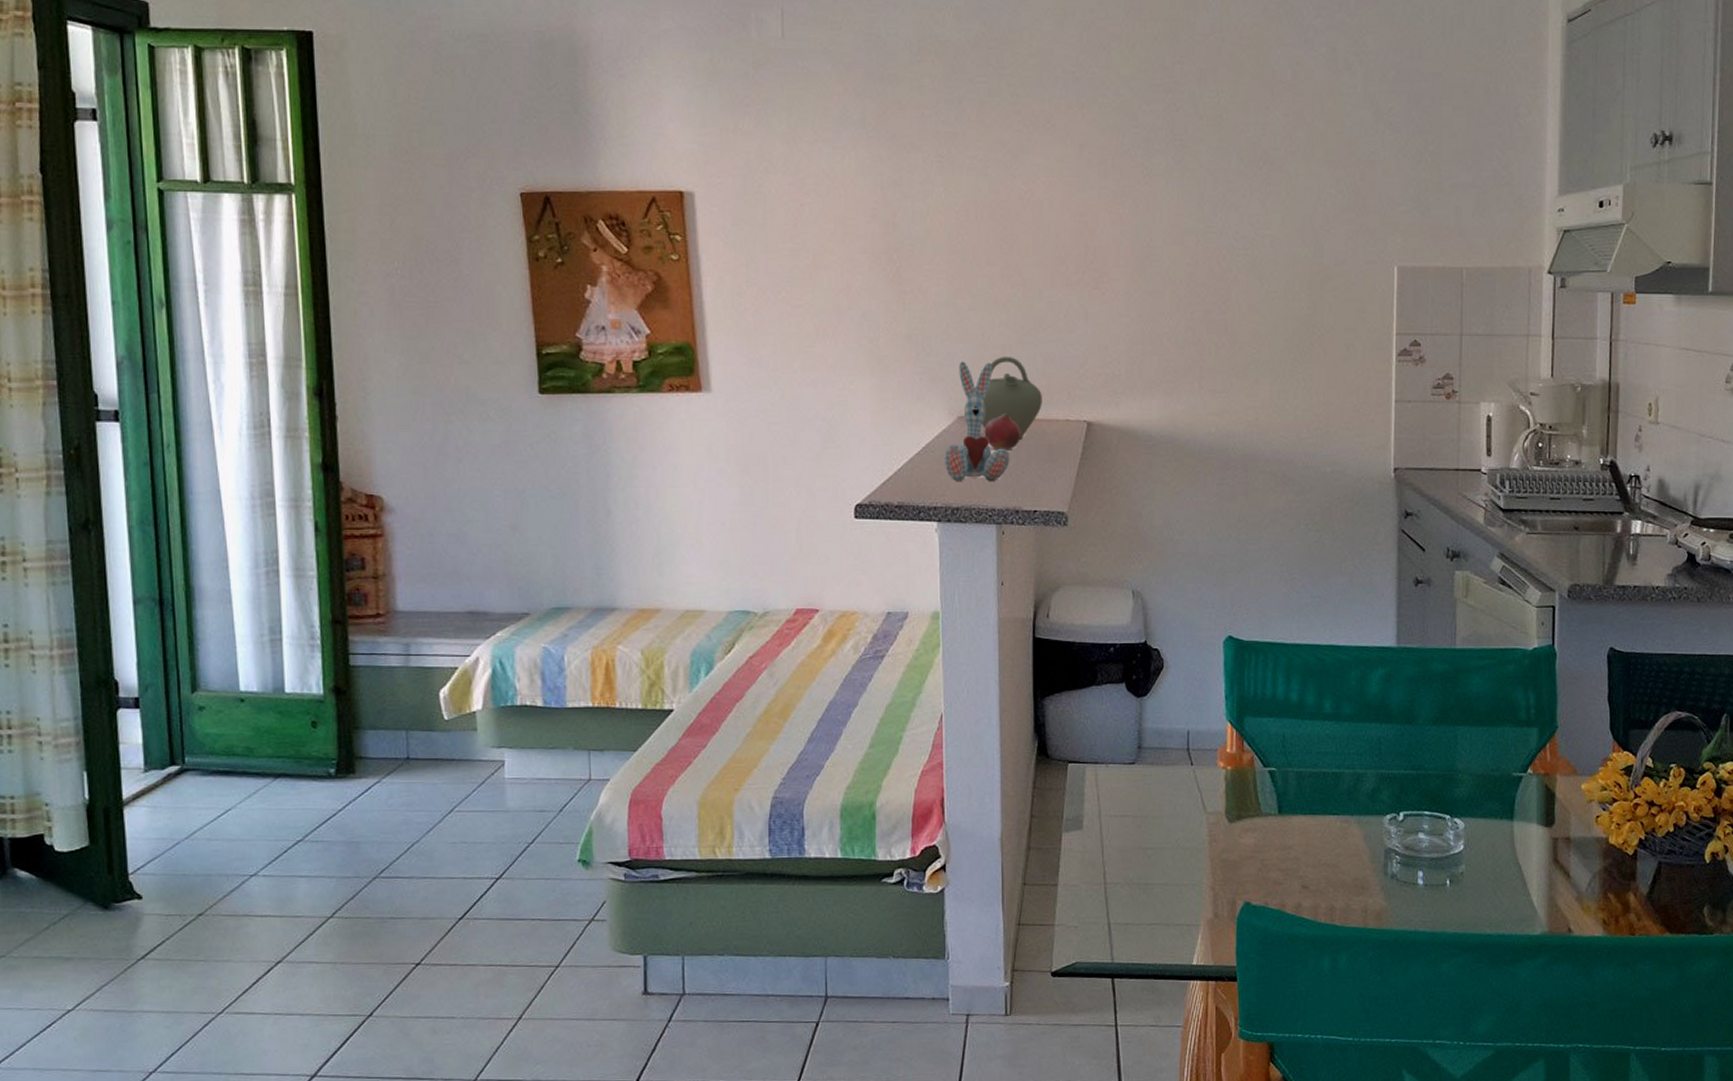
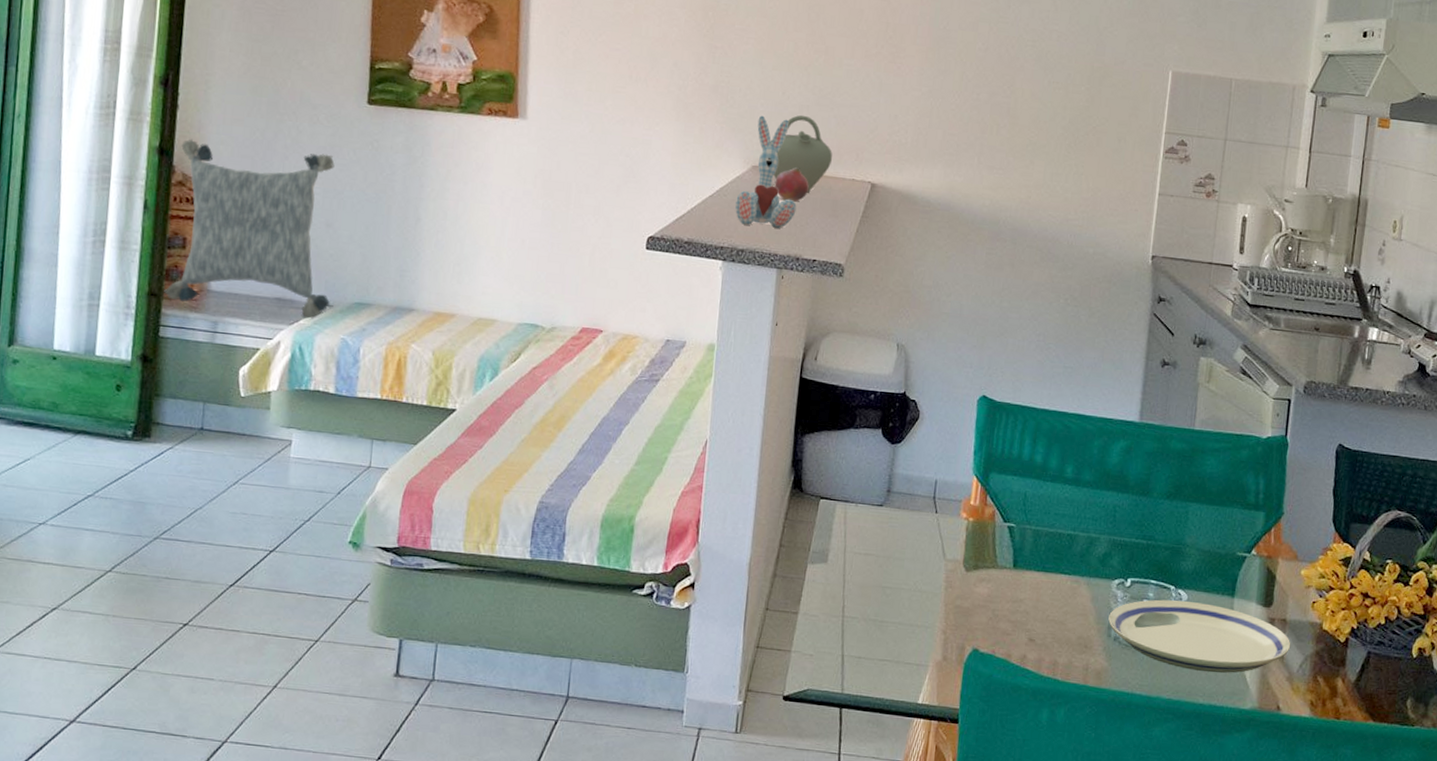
pillow: none [346,451,526,630] -> present [164,138,335,319]
plate: none [1384,830,1577,901] -> present [1108,599,1291,673]

